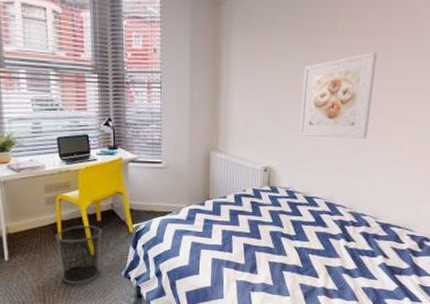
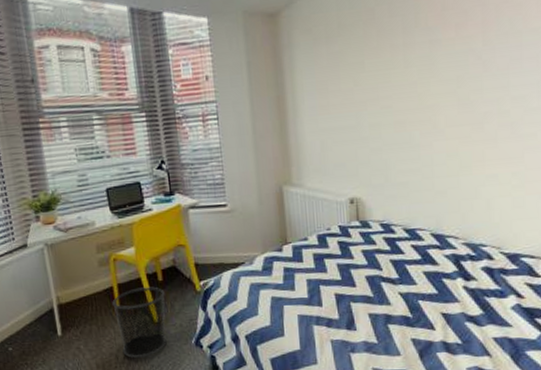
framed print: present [298,51,378,138] -> none [385,45,475,157]

